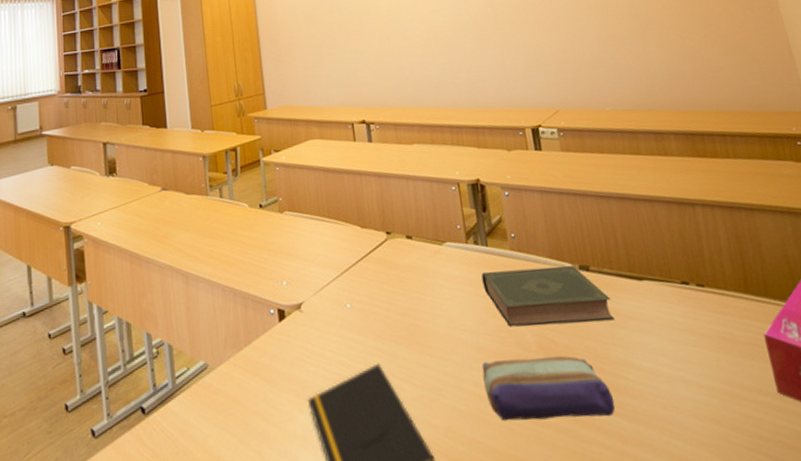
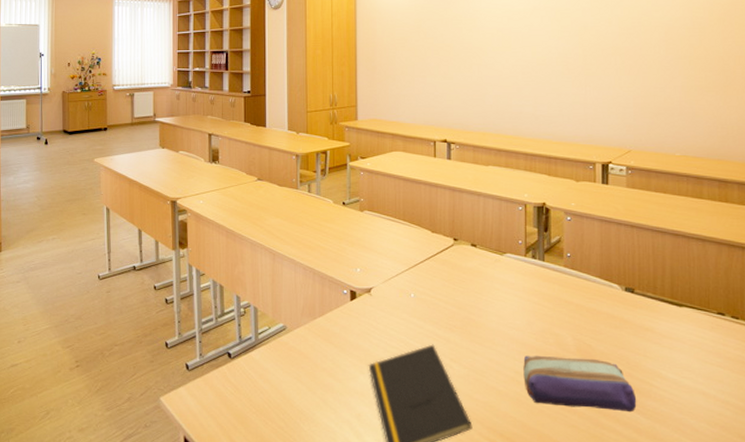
book: present [481,265,615,327] -> none [535,282,650,337]

